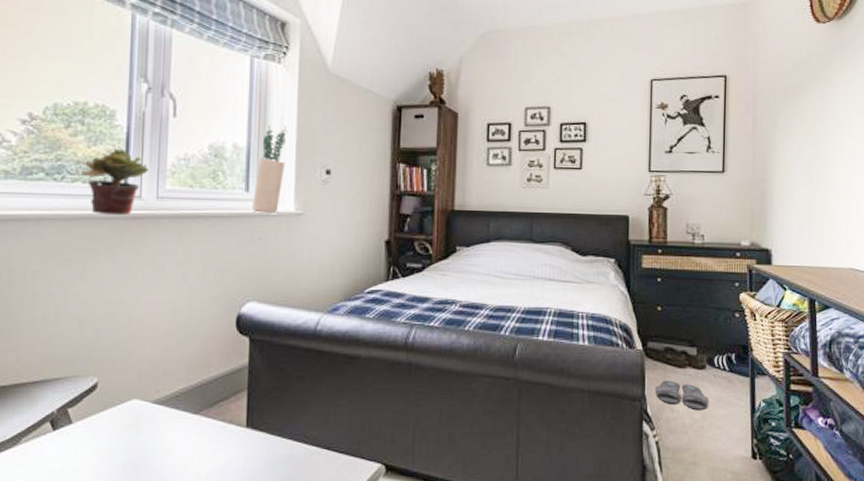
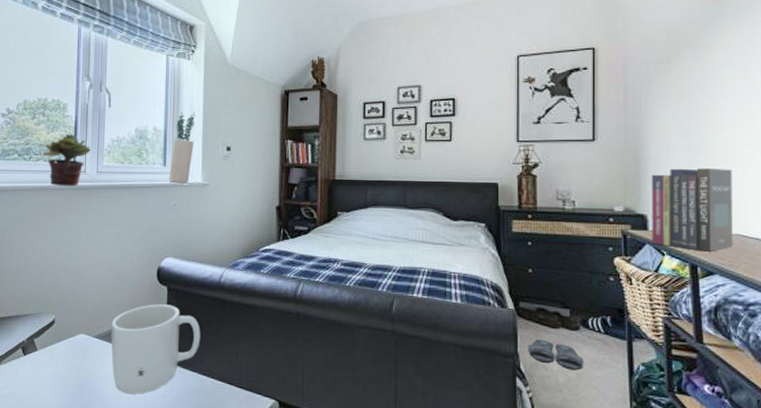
mug: none [173,359,291,469] -> present [110,304,201,394]
books: none [775,202,848,286] -> present [651,168,733,252]

